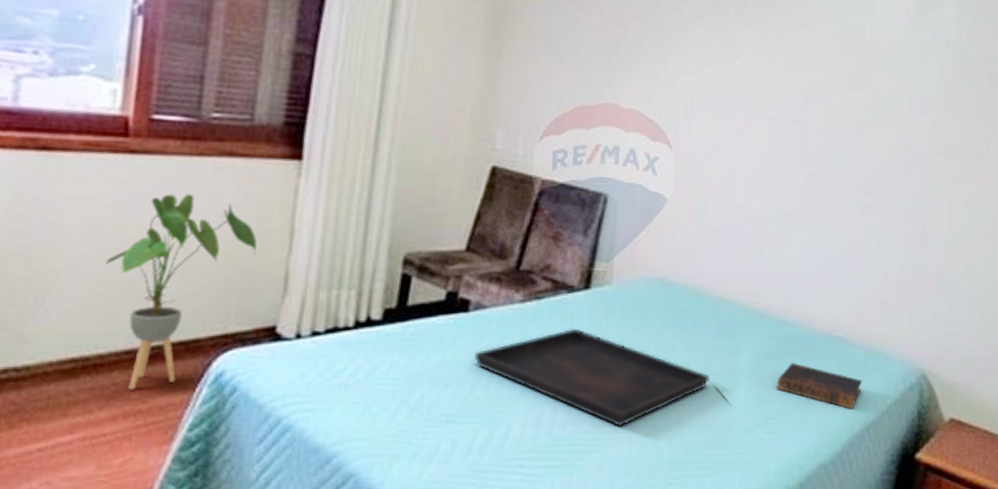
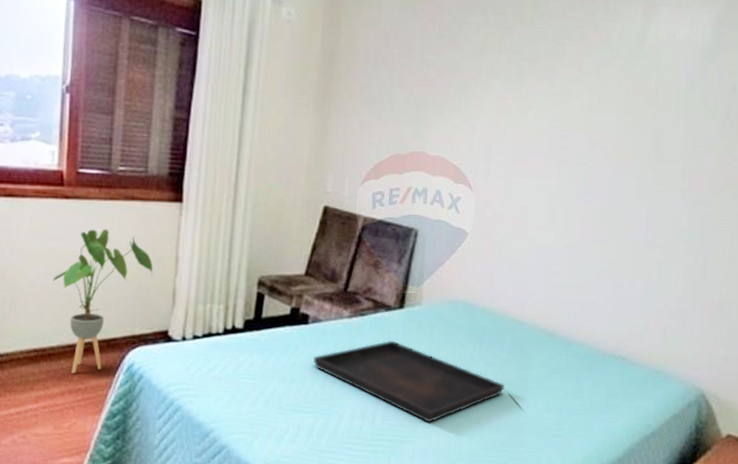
book: present [776,363,863,409] -> none [564,377,644,421]

